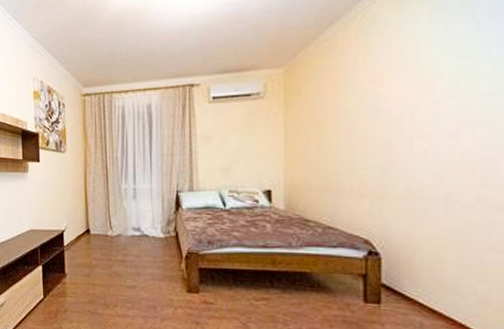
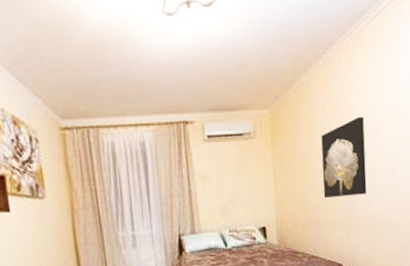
wall art: none [348,68,412,162] -> present [321,116,367,198]

